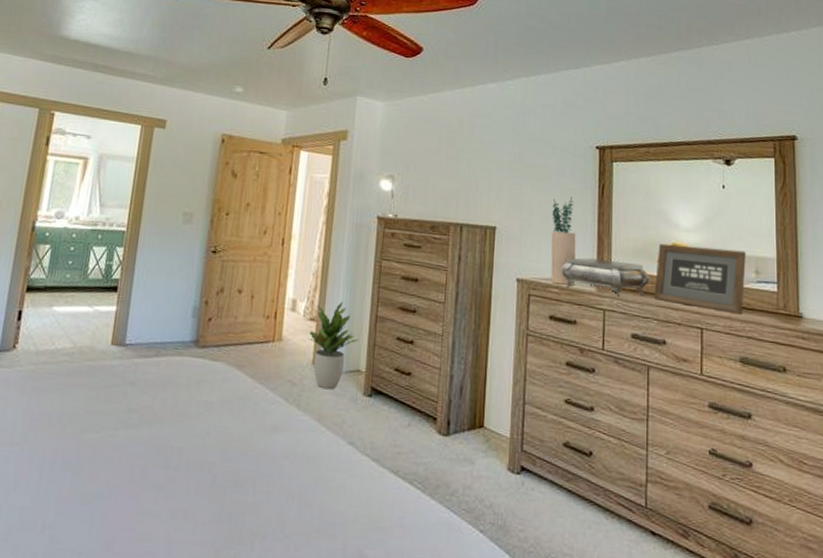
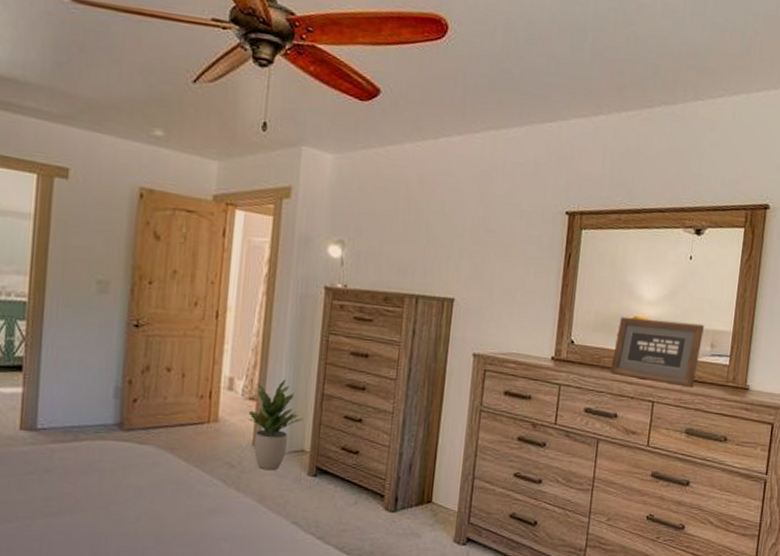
vase: present [551,196,576,286] -> none [508,266,538,361]
jewelry box: present [561,258,650,298] -> none [520,331,608,373]

